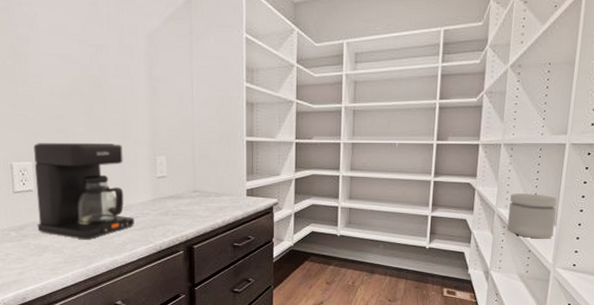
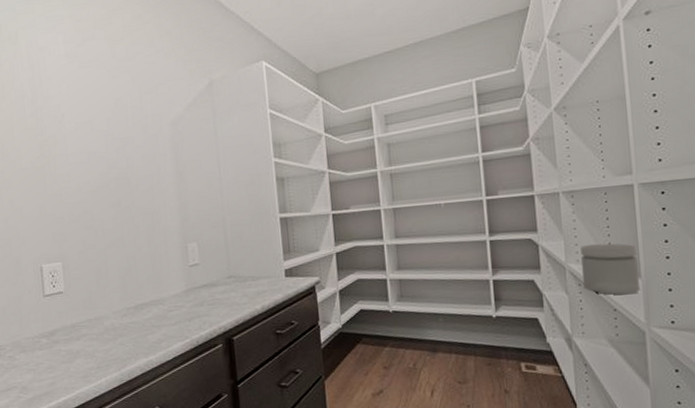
coffee maker: present [33,142,135,239] -> none [63,234,169,340]

